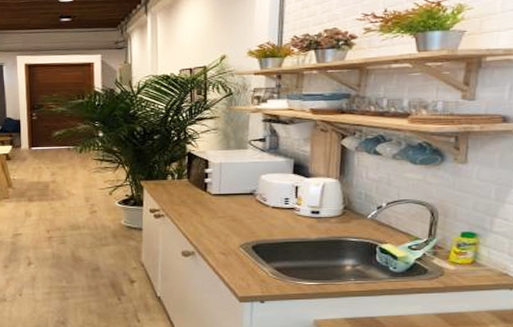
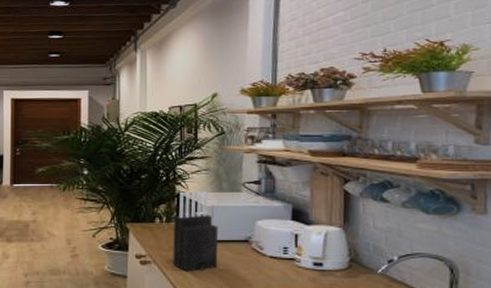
knife block: none [184,148,226,223] -> present [173,190,219,272]

